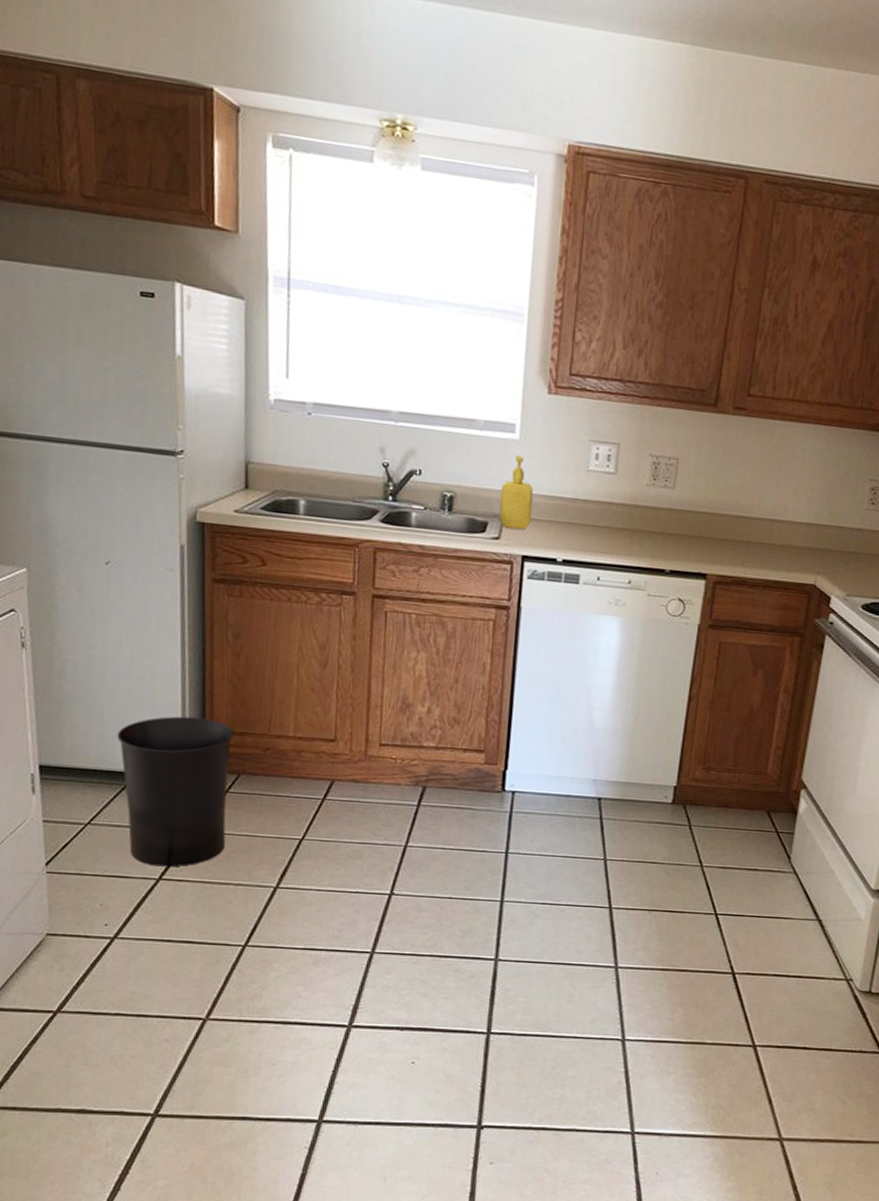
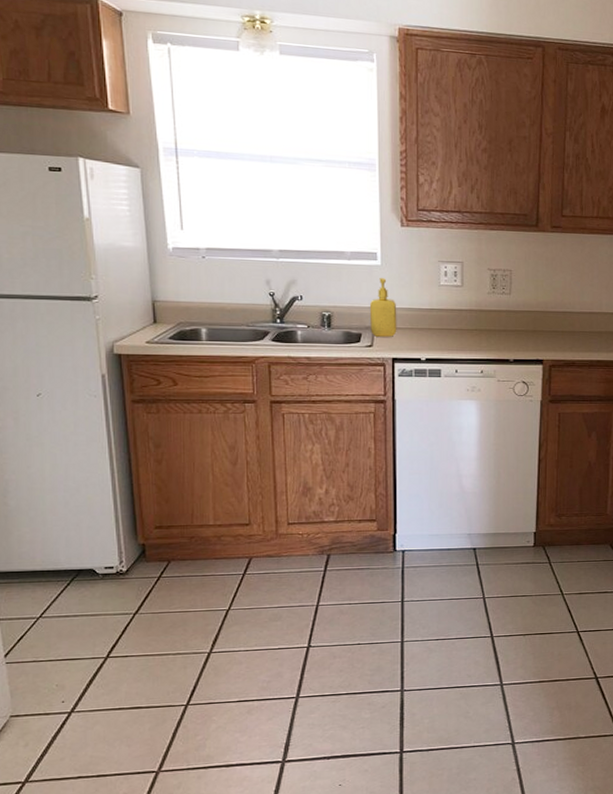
waste bin: present [117,716,234,867] -> none [59,517,162,647]

